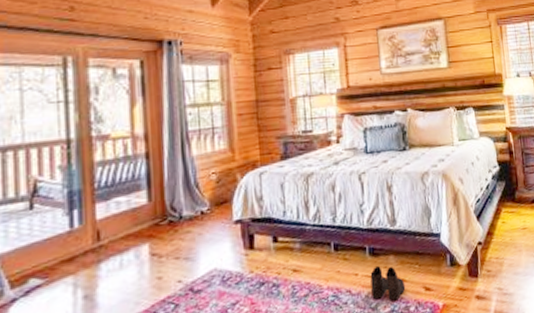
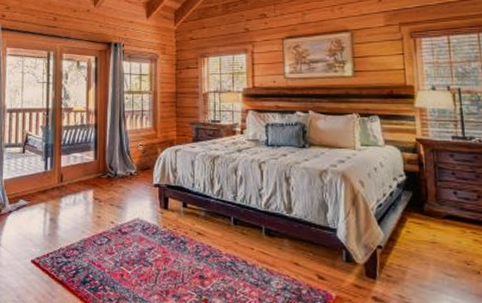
boots: present [370,265,406,301] -> none [265,245,299,280]

